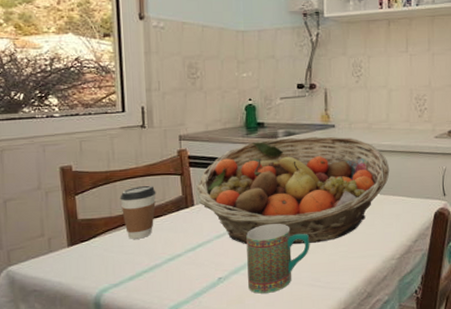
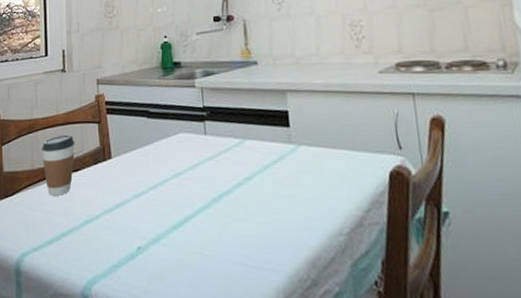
fruit basket: present [195,136,390,245] -> none [112,74,327,210]
mug: present [246,223,310,294] -> none [166,181,238,271]

